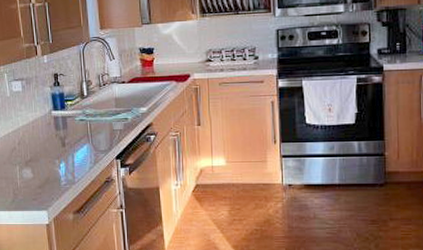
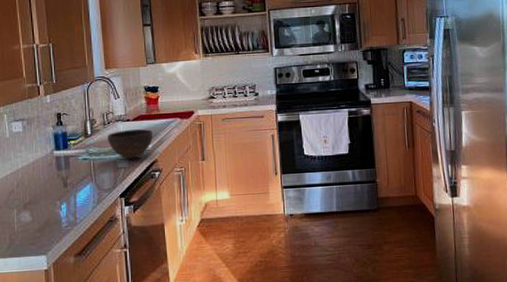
bowl: none [103,92,148,122] -> present [108,129,153,159]

